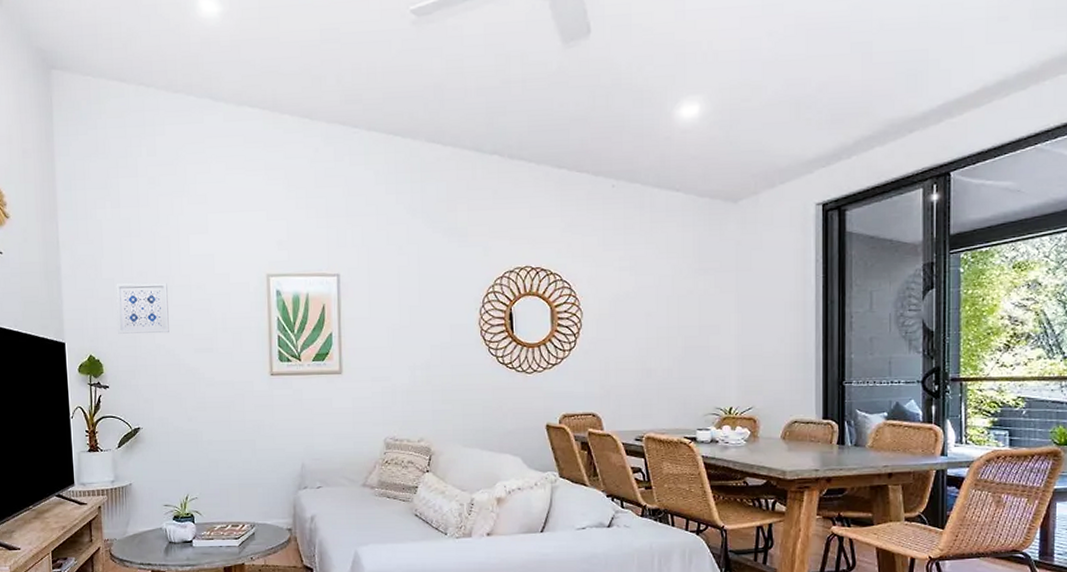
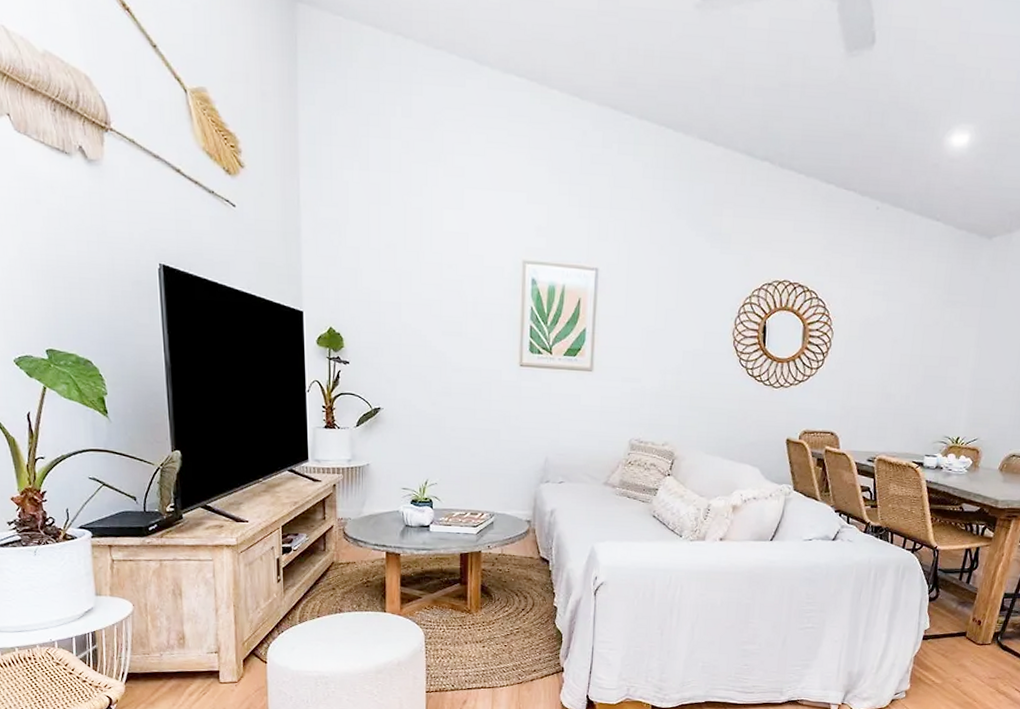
wall art: present [116,282,169,334] -> none [361,254,417,312]

